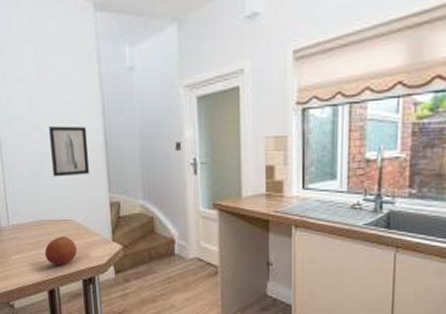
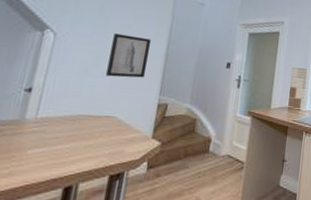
fruit: present [44,237,77,265] -> none [71,132,112,160]

